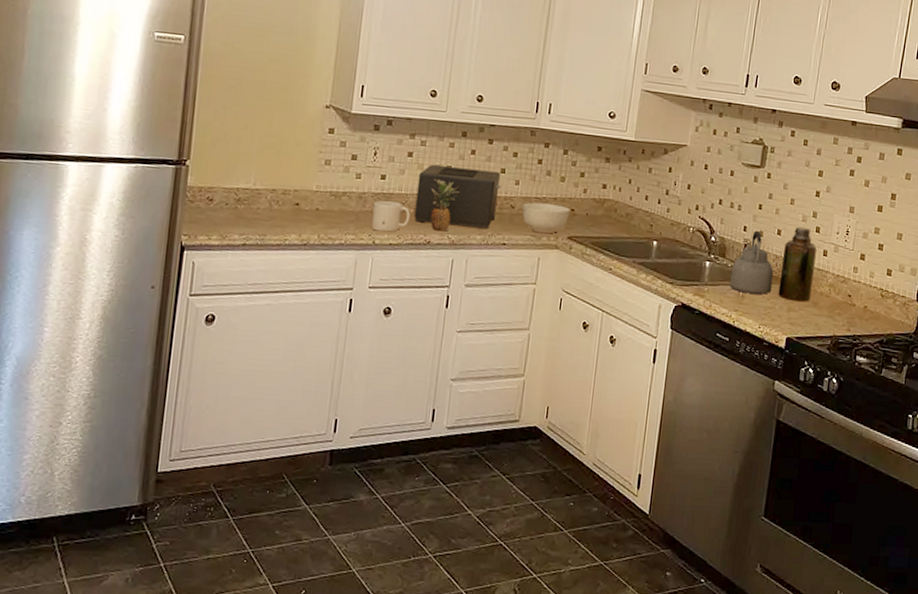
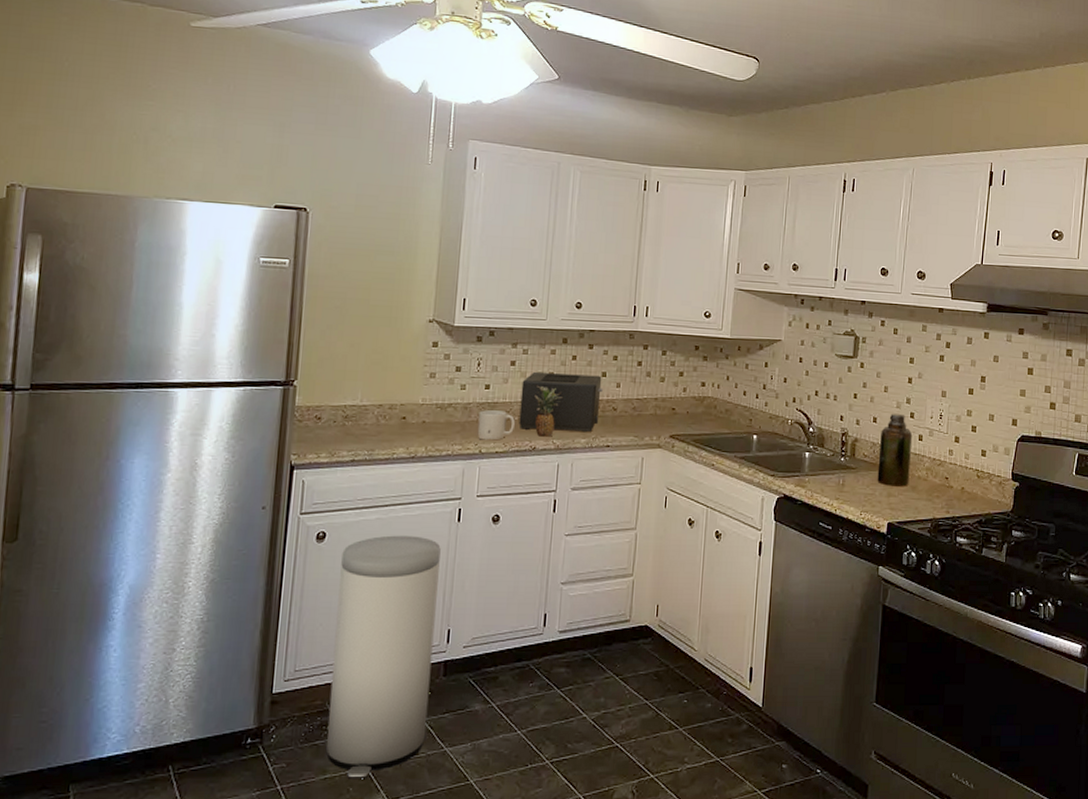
pedal bin: none [209,321,331,562] -> present [325,535,441,780]
bowl: present [522,202,571,234] -> none [624,403,671,434]
kettle: present [729,230,774,295] -> none [830,419,872,482]

